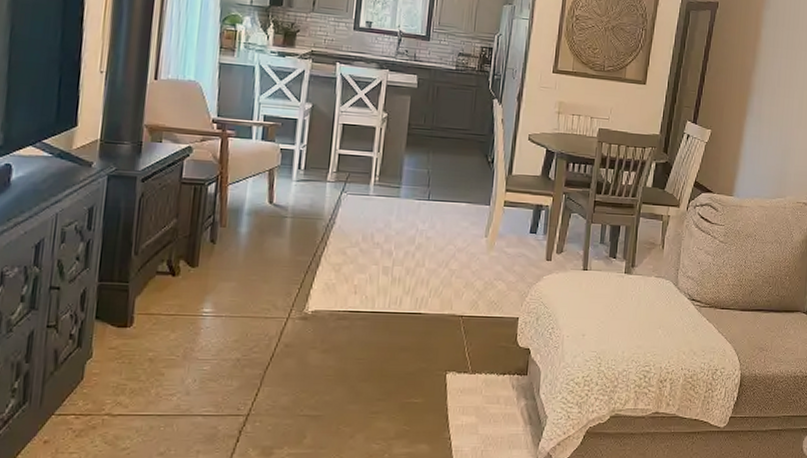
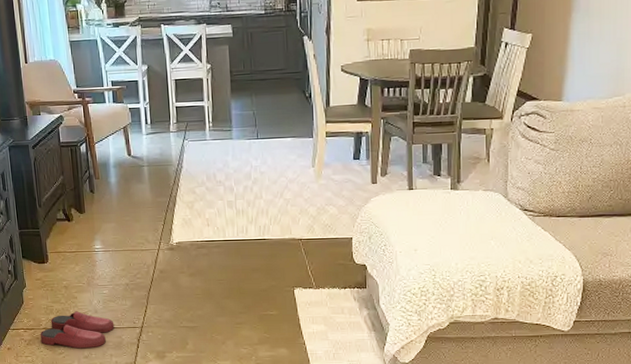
slippers: none [97,392,211,443] -> present [40,311,115,349]

